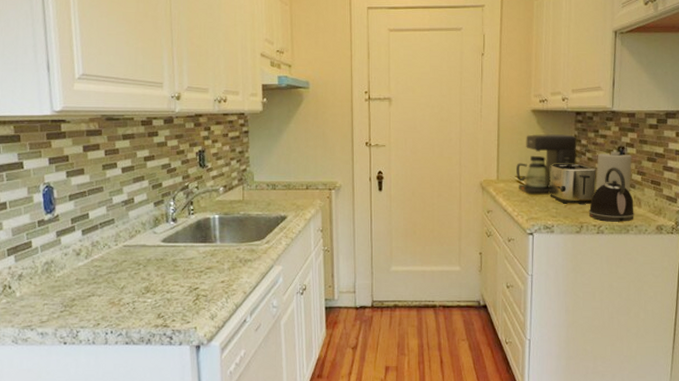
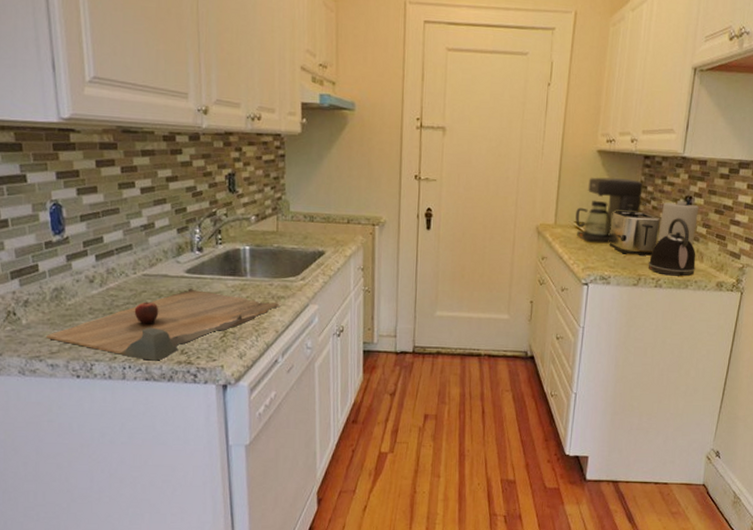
cutting board: none [36,256,248,327] -> present [45,289,280,362]

